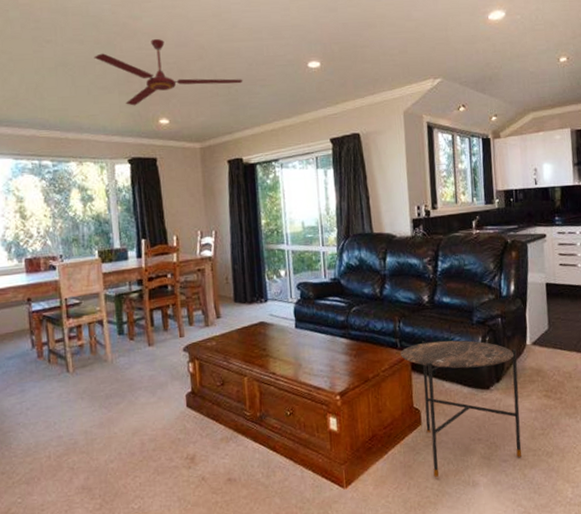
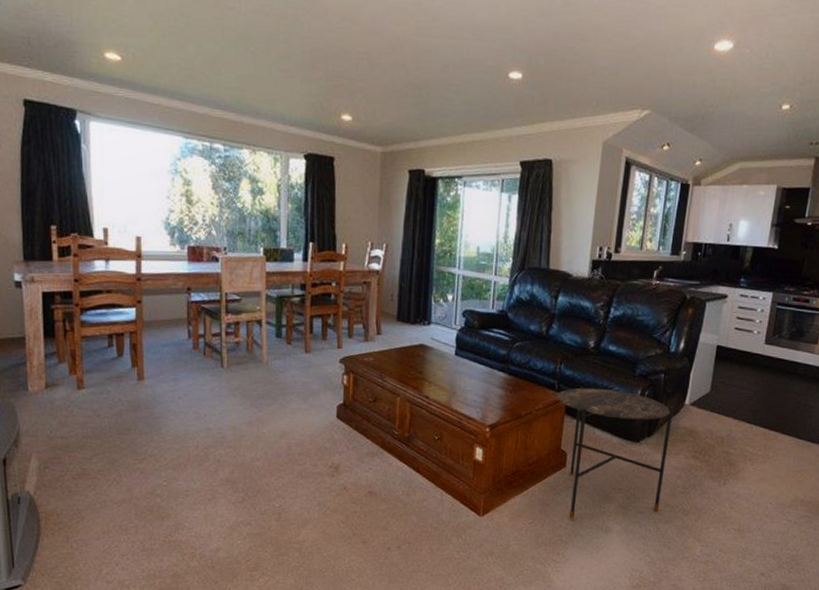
ceiling fan: present [94,38,243,106] -> none [278,21,437,96]

